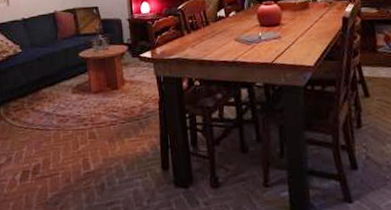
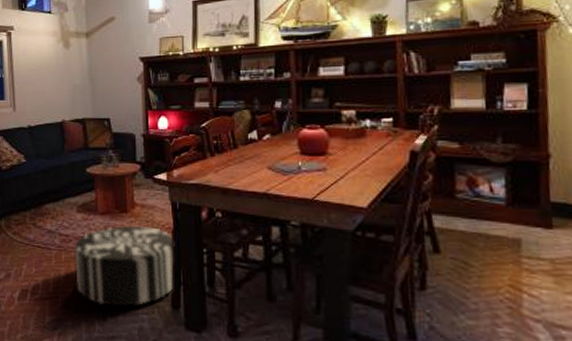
pouf: none [71,100,162,176] -> present [74,226,175,307]

